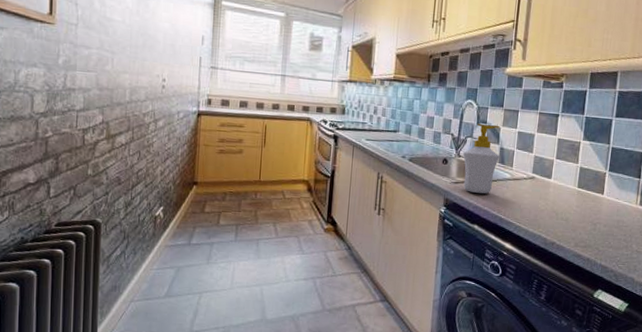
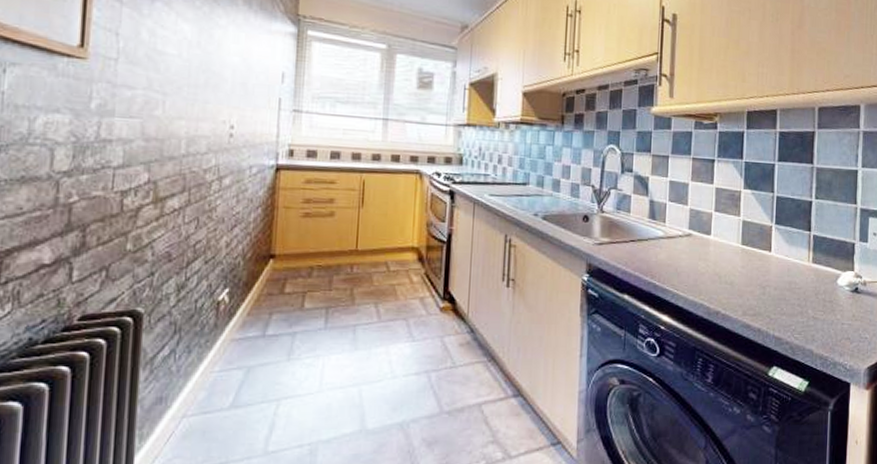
soap bottle: present [463,123,501,194] -> none [607,172,651,256]

